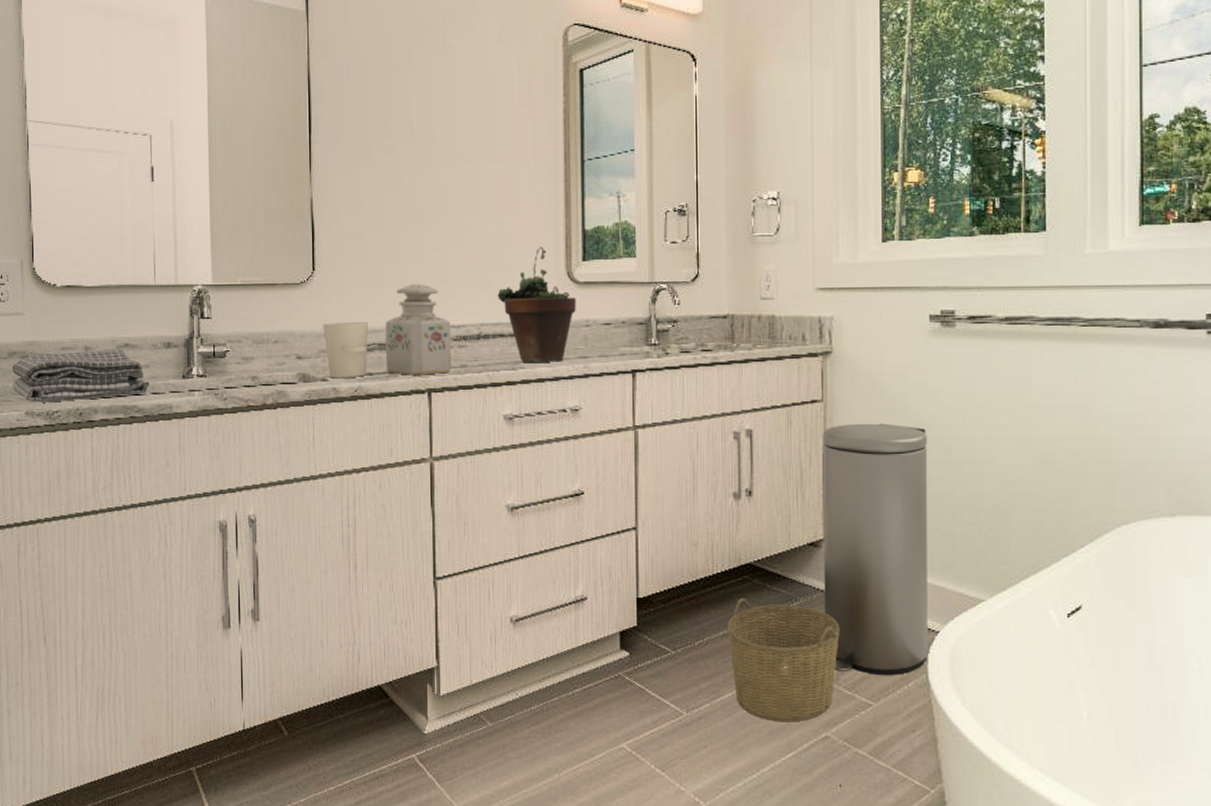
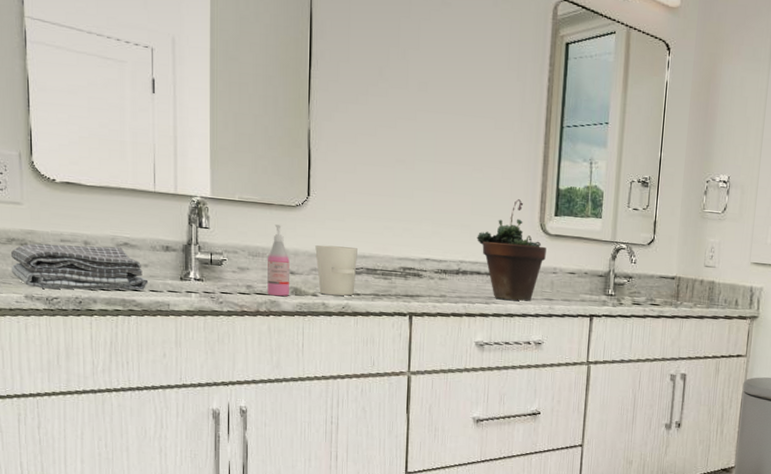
soap dispenser: none [272,306,298,386] -> present [267,224,290,297]
decorative bottle: present [385,284,452,375] -> none [372,219,433,301]

